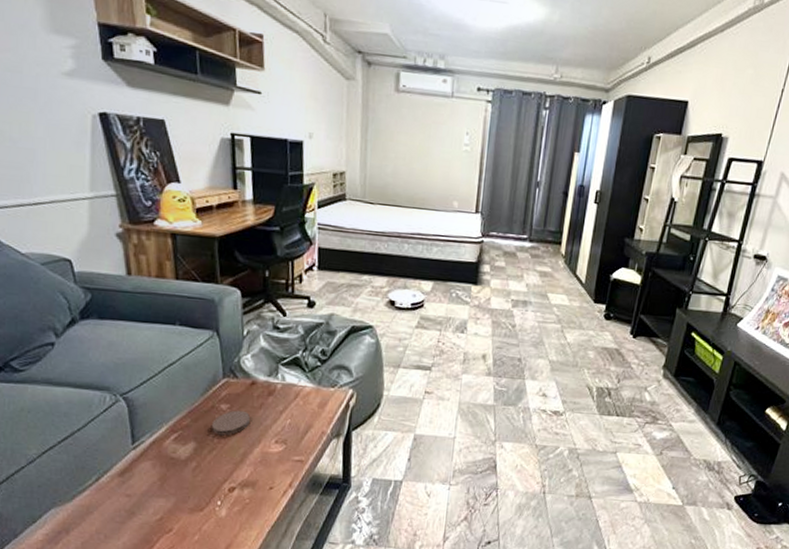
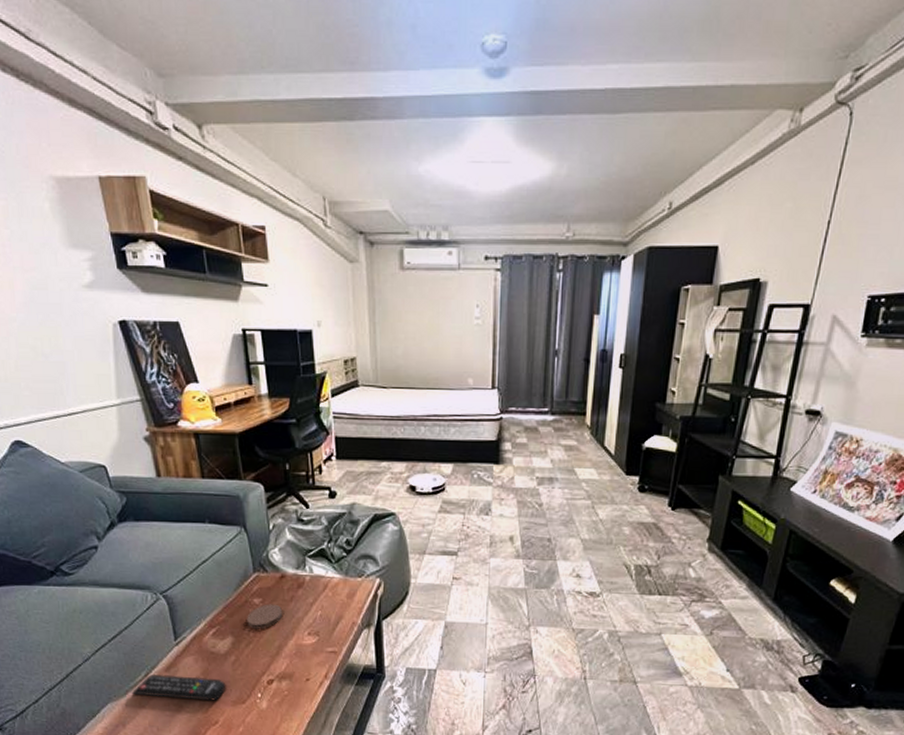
remote control: none [79,479,184,508] -> present [131,674,226,701]

